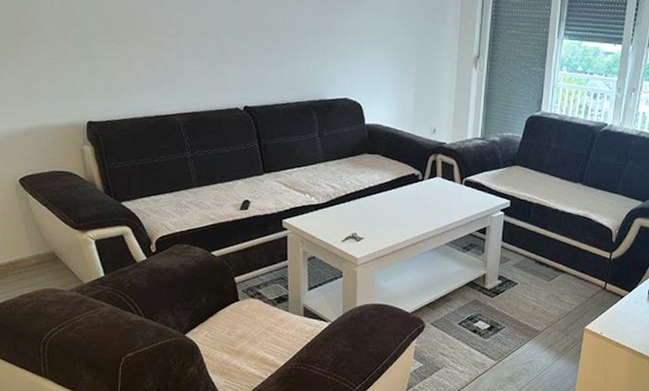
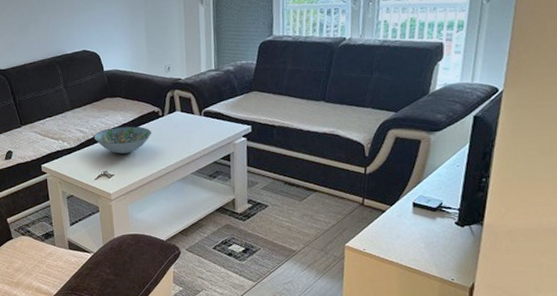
decorative bowl: none [346,186,410,216] -> present [94,126,152,154]

